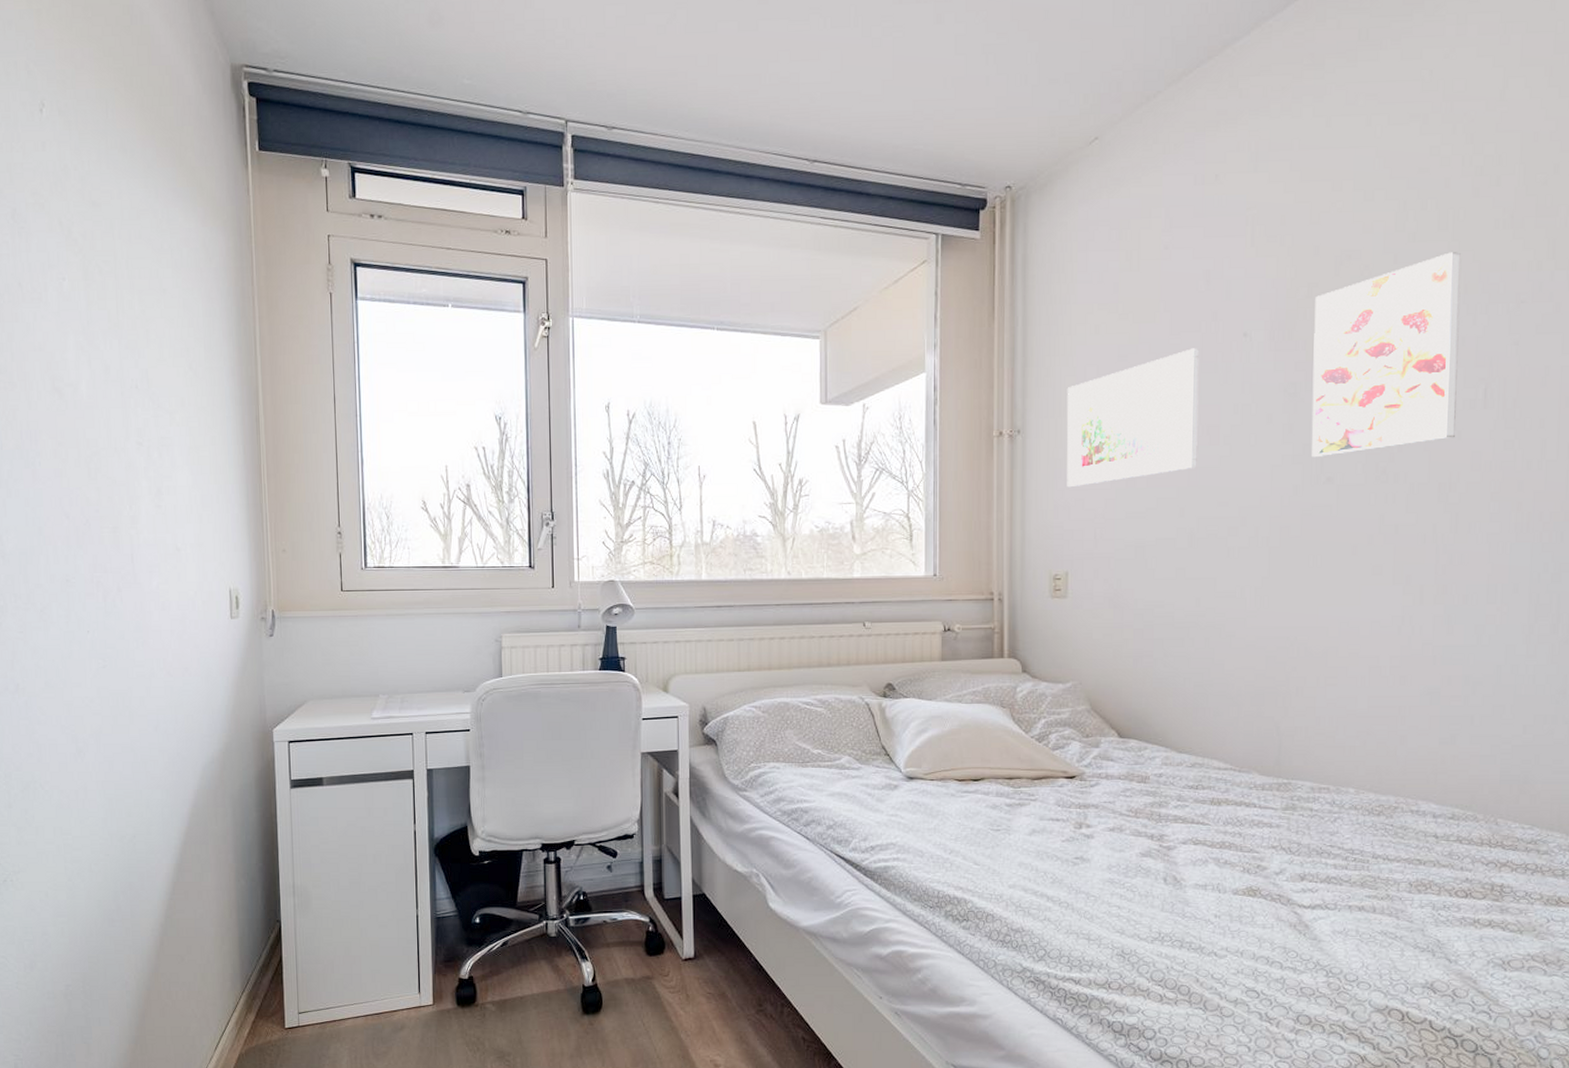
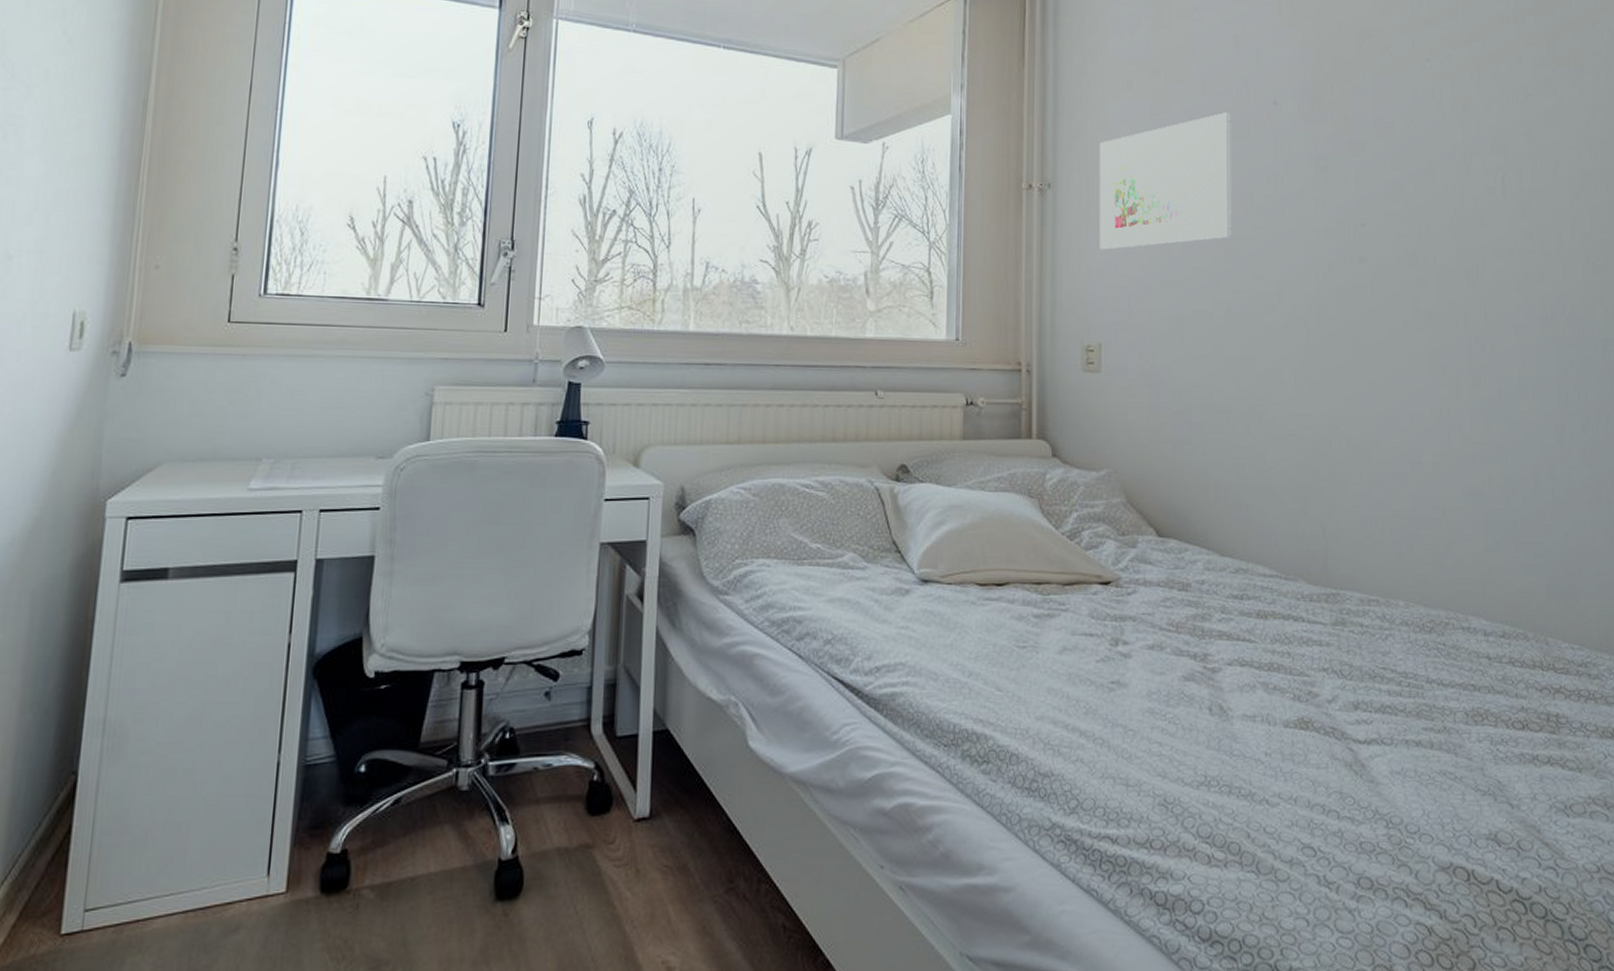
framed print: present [1311,252,1461,458] -> none [1341,40,1478,235]

